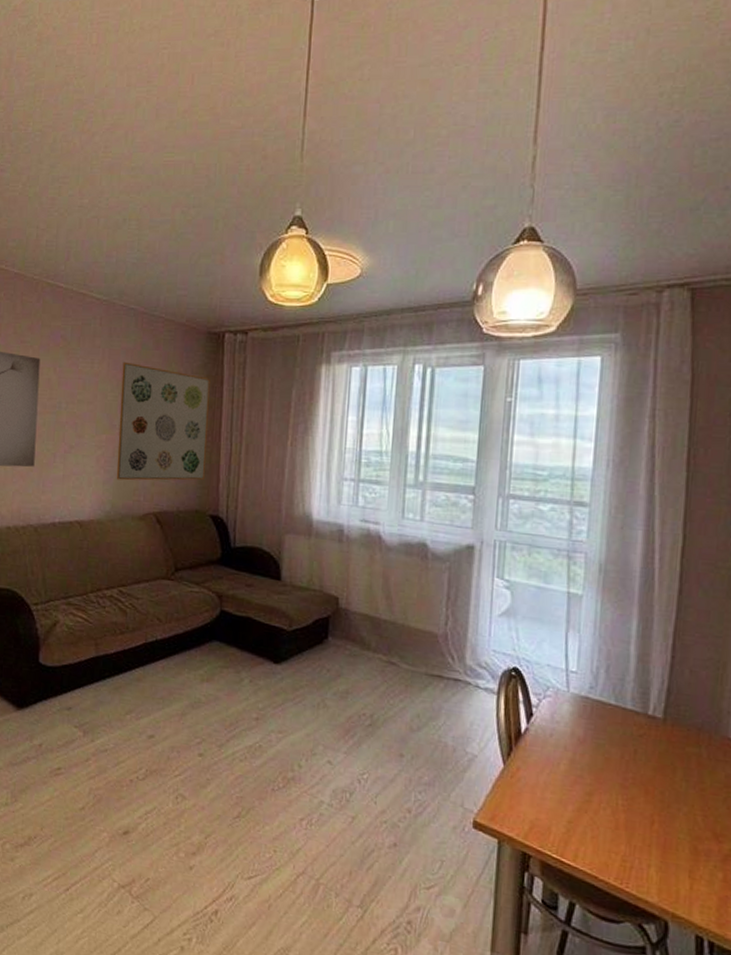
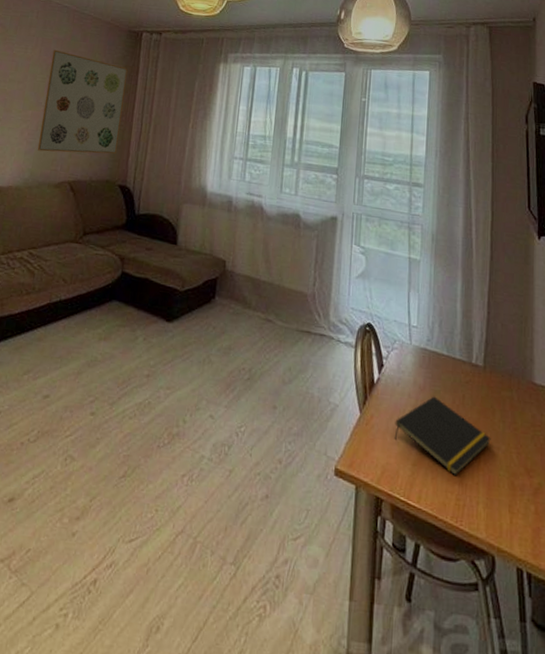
notepad: none [545,749,670,836] -> present [394,396,491,475]

